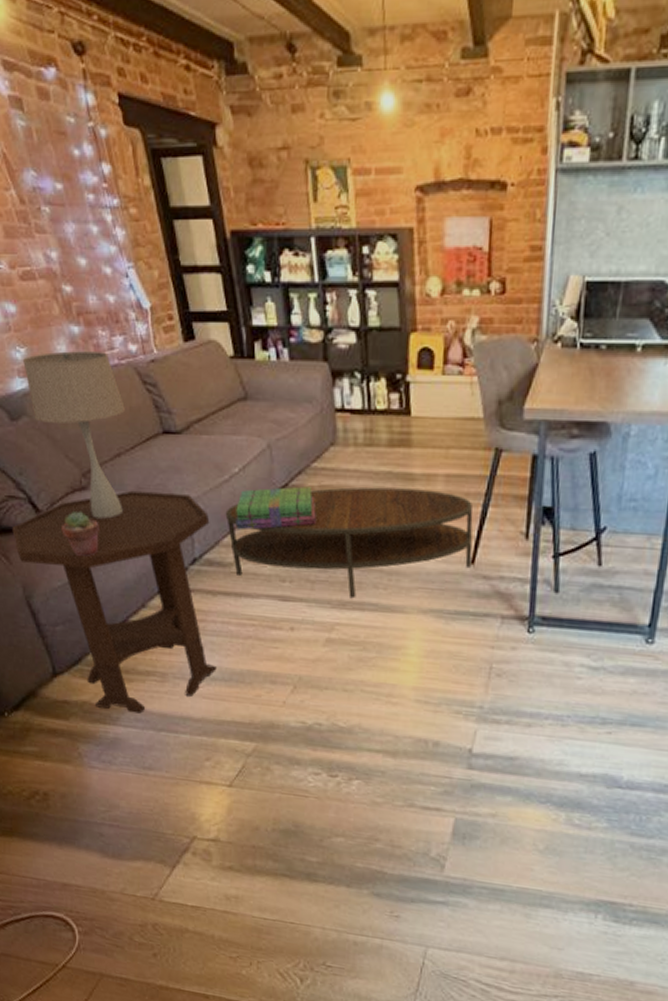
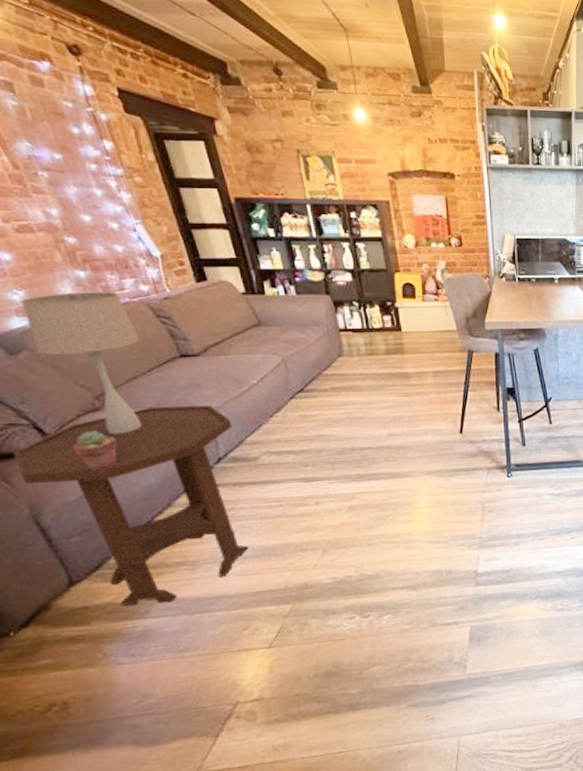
coffee table: present [225,487,473,599] -> none [247,383,460,472]
stack of books: present [235,486,316,531] -> none [257,389,331,430]

